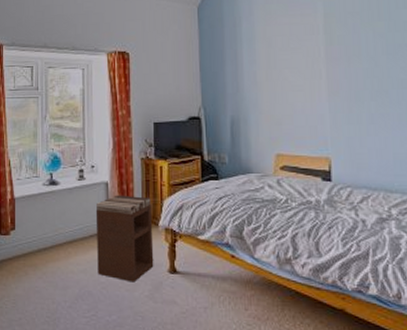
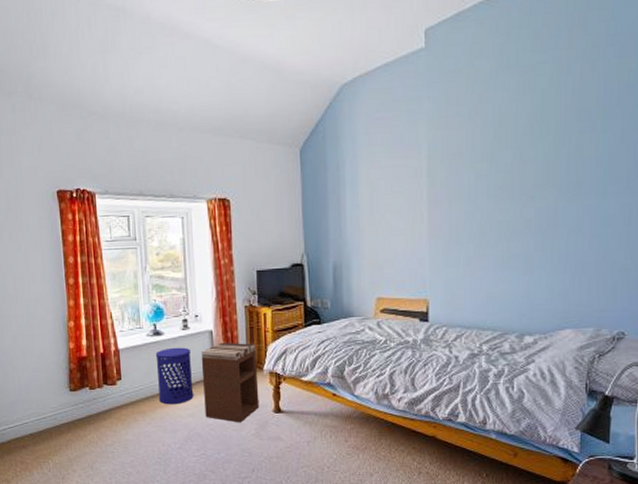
waste bin: none [50,198,87,259] -> present [155,347,194,405]

